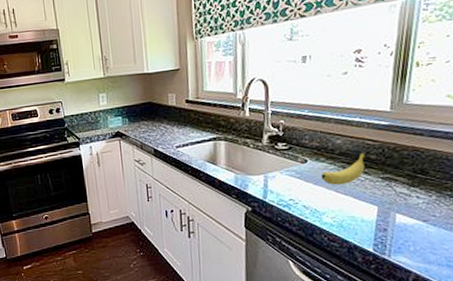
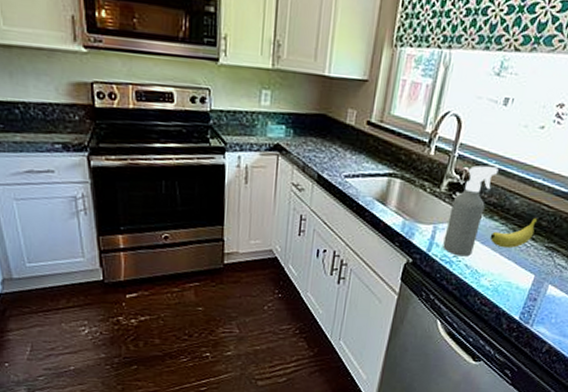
spray bottle: none [276,115,313,199] -> present [443,165,499,257]

